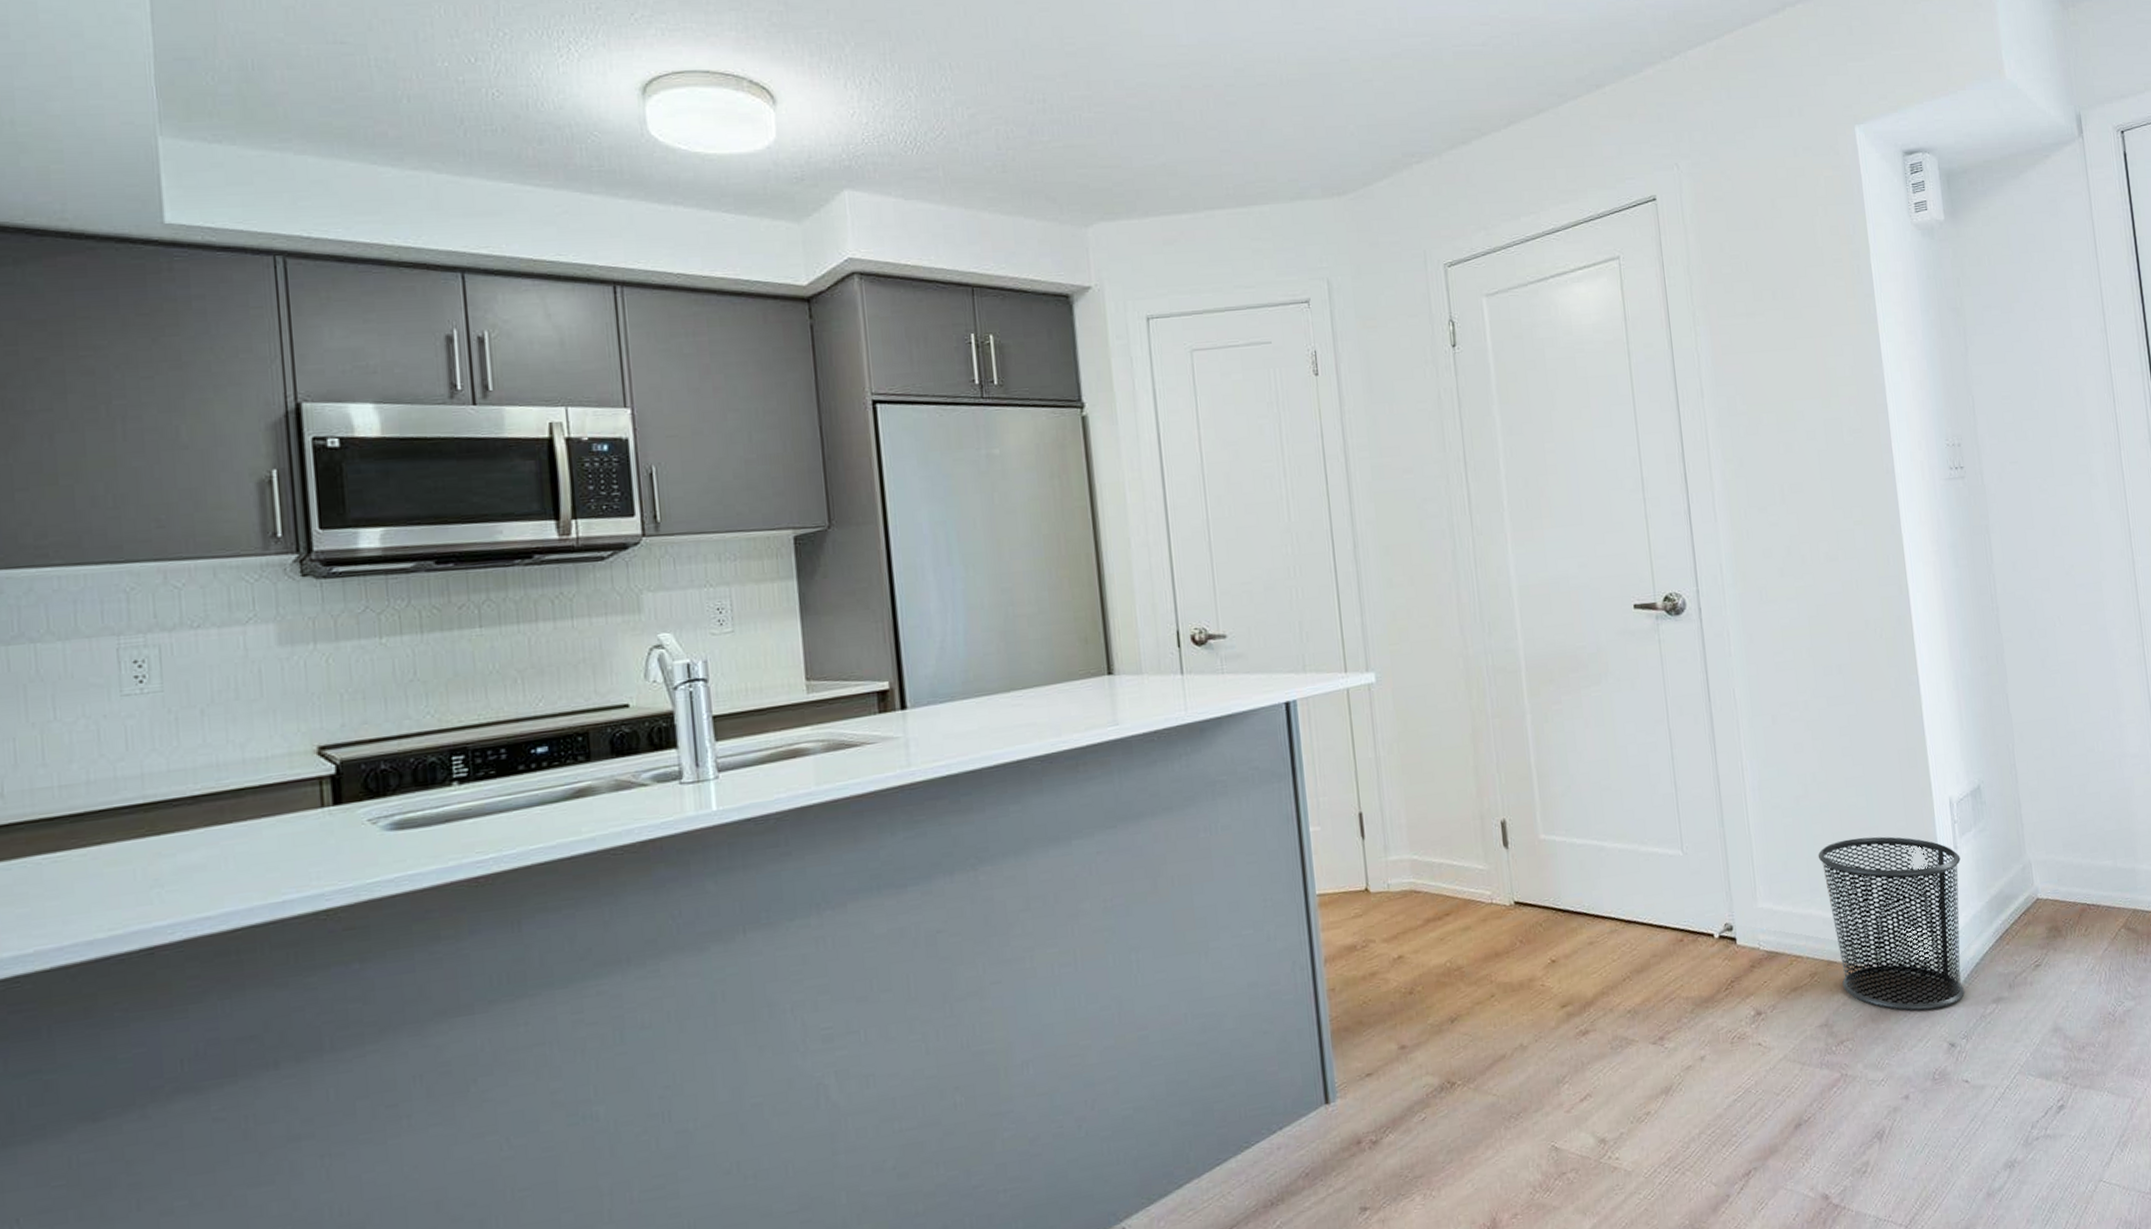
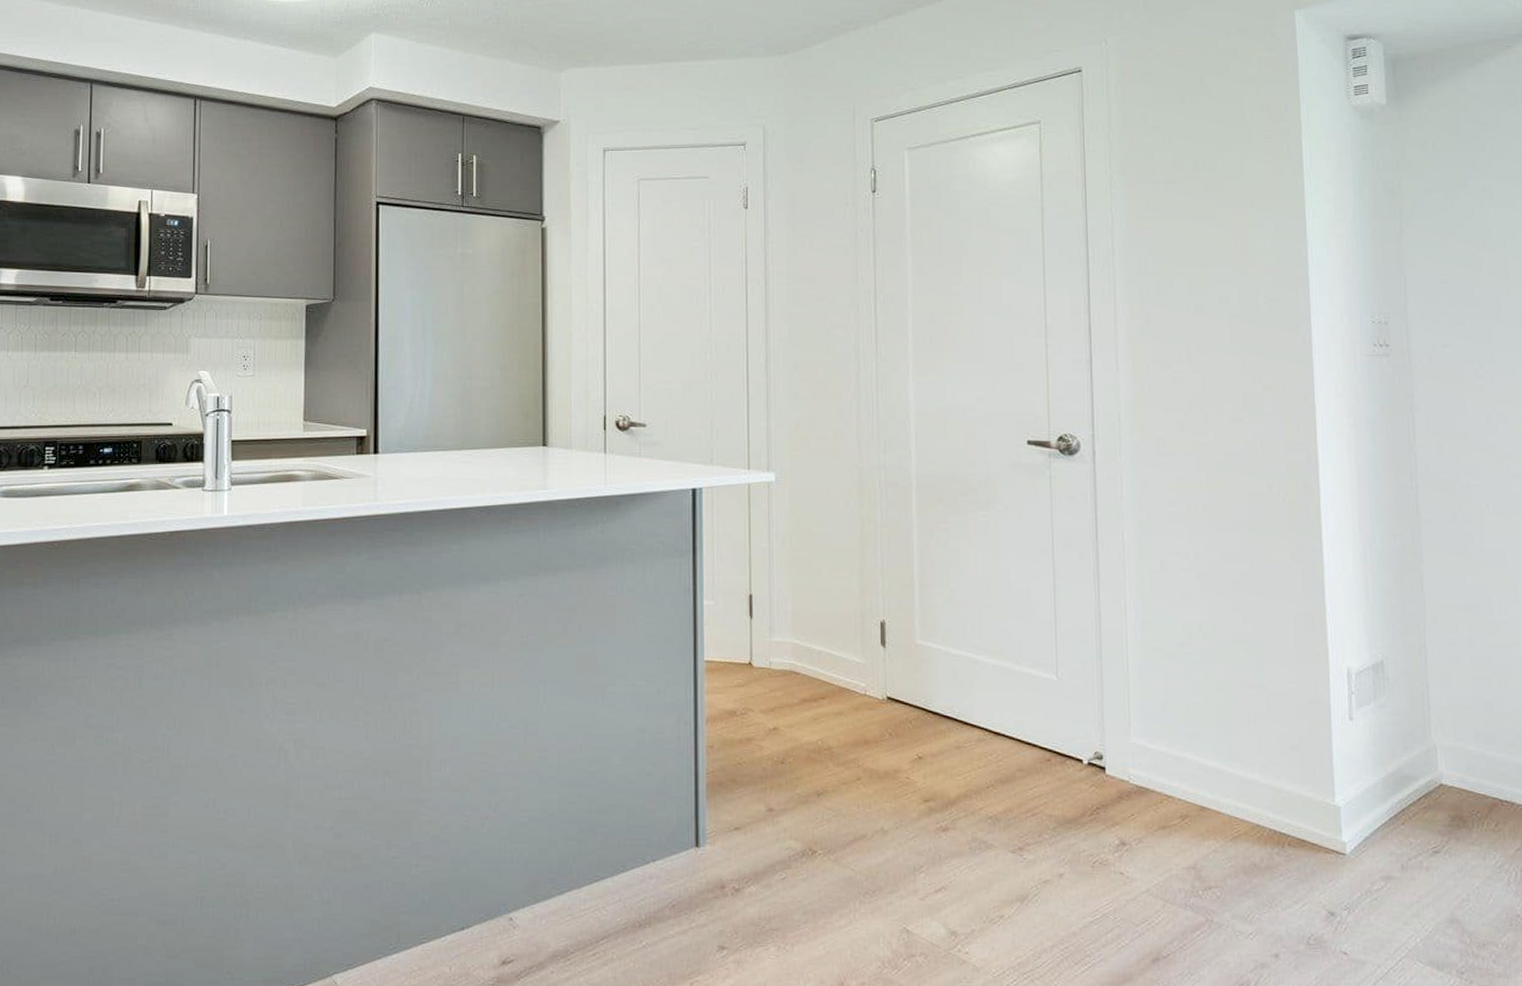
waste bin: present [1817,836,1965,1011] -> none [1198,692,1356,875]

